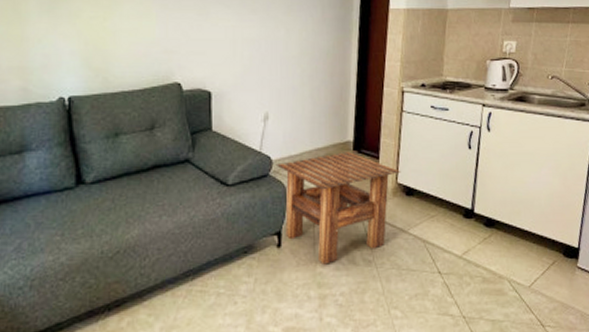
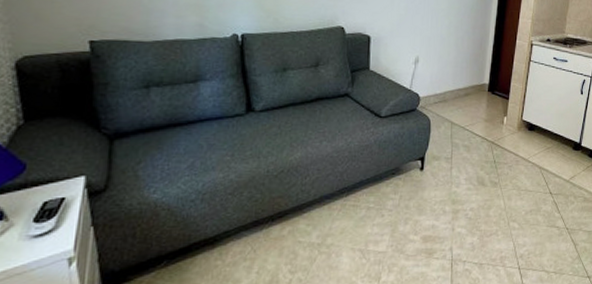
side table: present [275,152,401,265] -> none [422,93,526,185]

